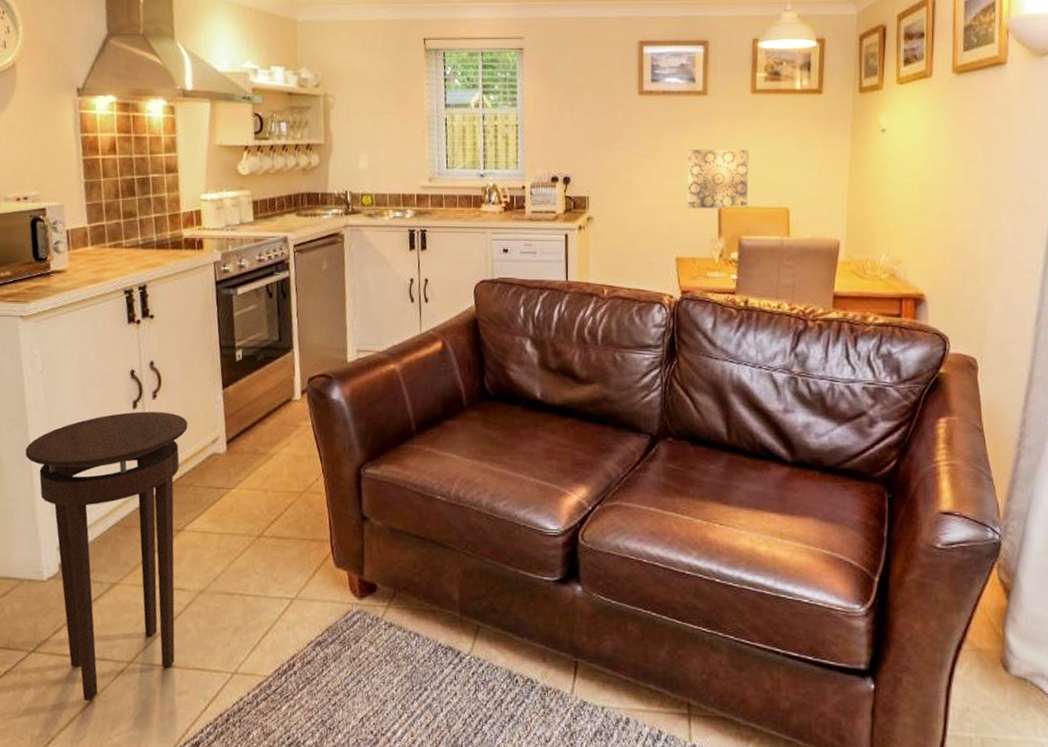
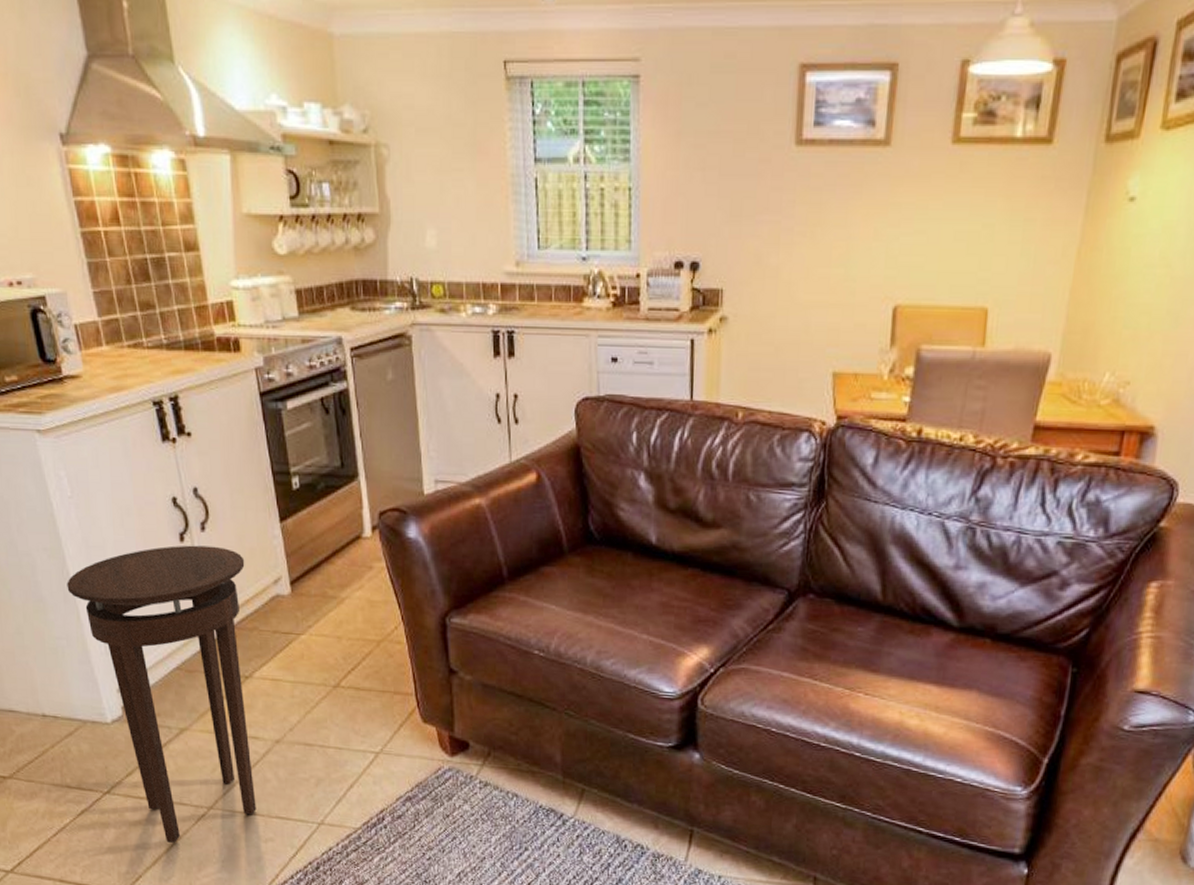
wall art: present [687,149,749,209] -> none [852,224,941,309]

